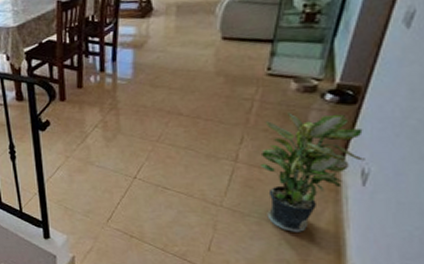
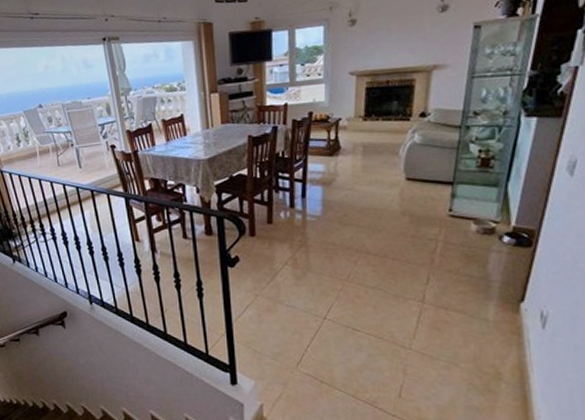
potted plant: present [260,112,365,232] -> none [446,254,543,377]

